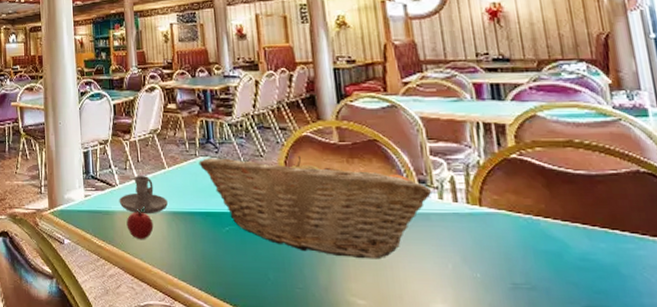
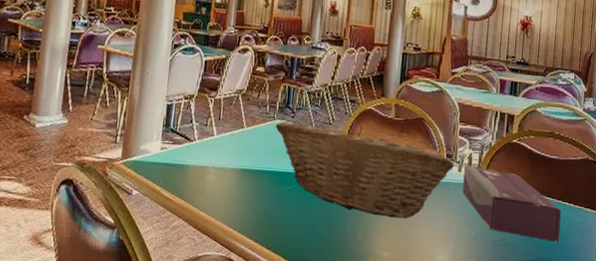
candle holder: present [119,176,168,214] -> none [194,133,241,170]
apple: present [126,207,154,240] -> none [198,163,224,195]
tissue box: none [446,191,618,284] -> present [462,165,562,242]

